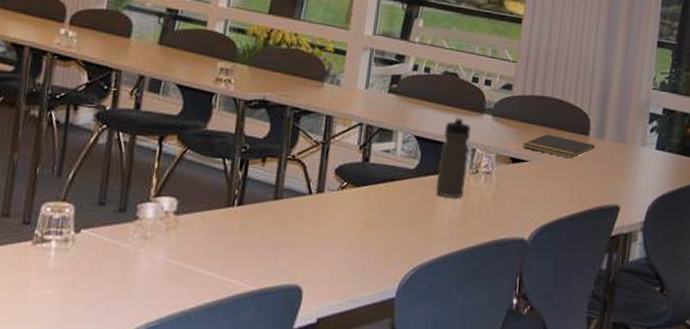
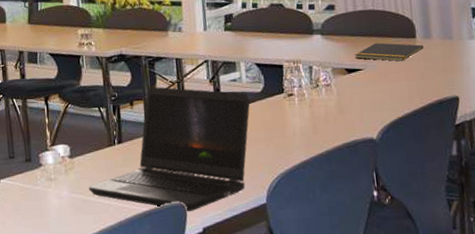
laptop computer: none [190,143,401,298] -> present [89,86,250,212]
water bottle: present [435,116,472,198] -> none [280,41,309,112]

